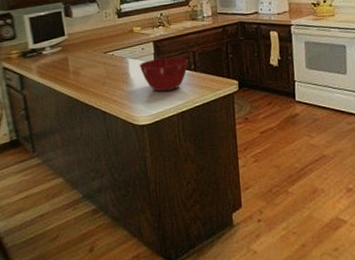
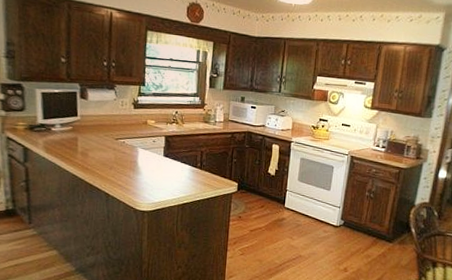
mixing bowl: present [139,57,189,92] -> none [148,152,196,184]

